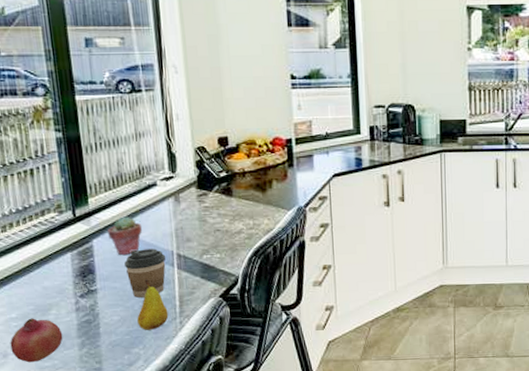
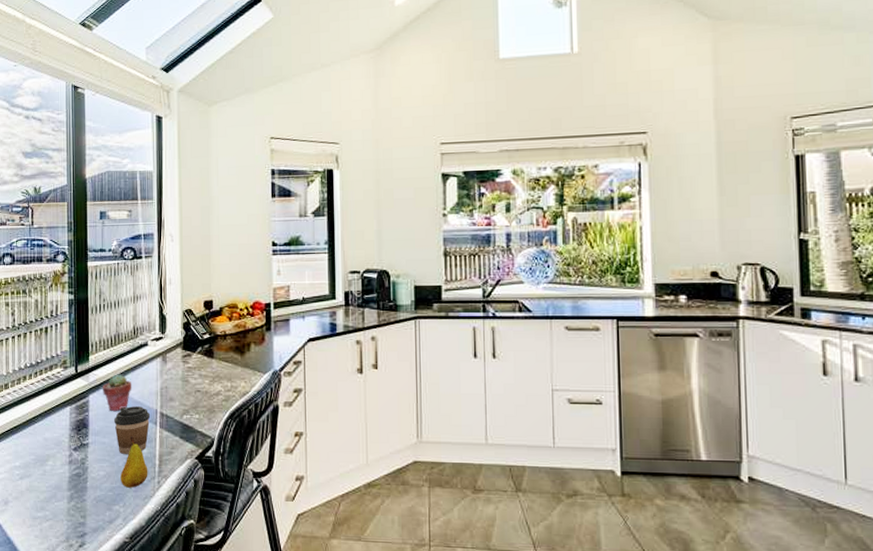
fruit: present [10,318,63,363] -> none [11,468,56,512]

